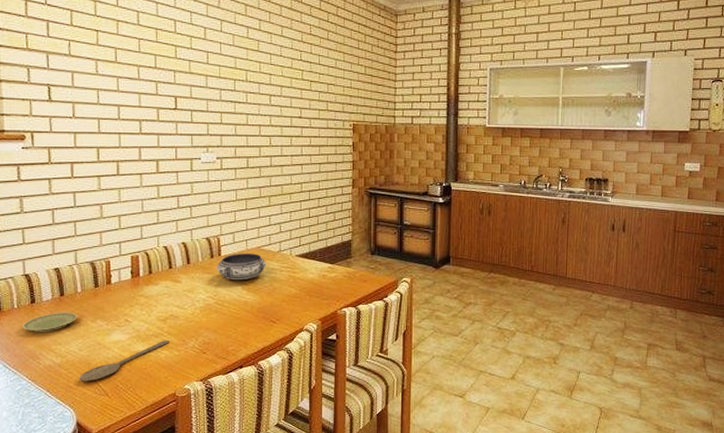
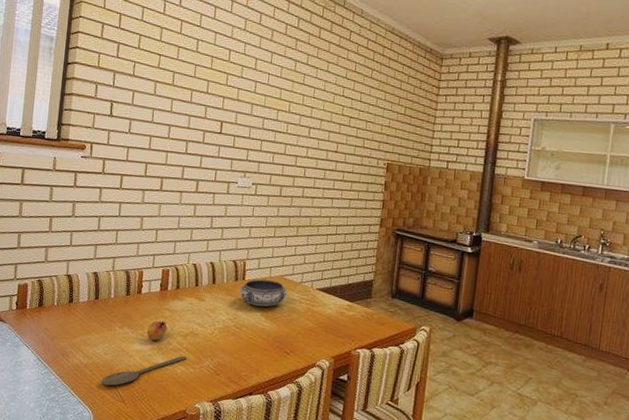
plate: present [23,312,77,333] -> none [59,314,108,332]
fruit: none [122,308,144,329] -> present [146,320,167,341]

